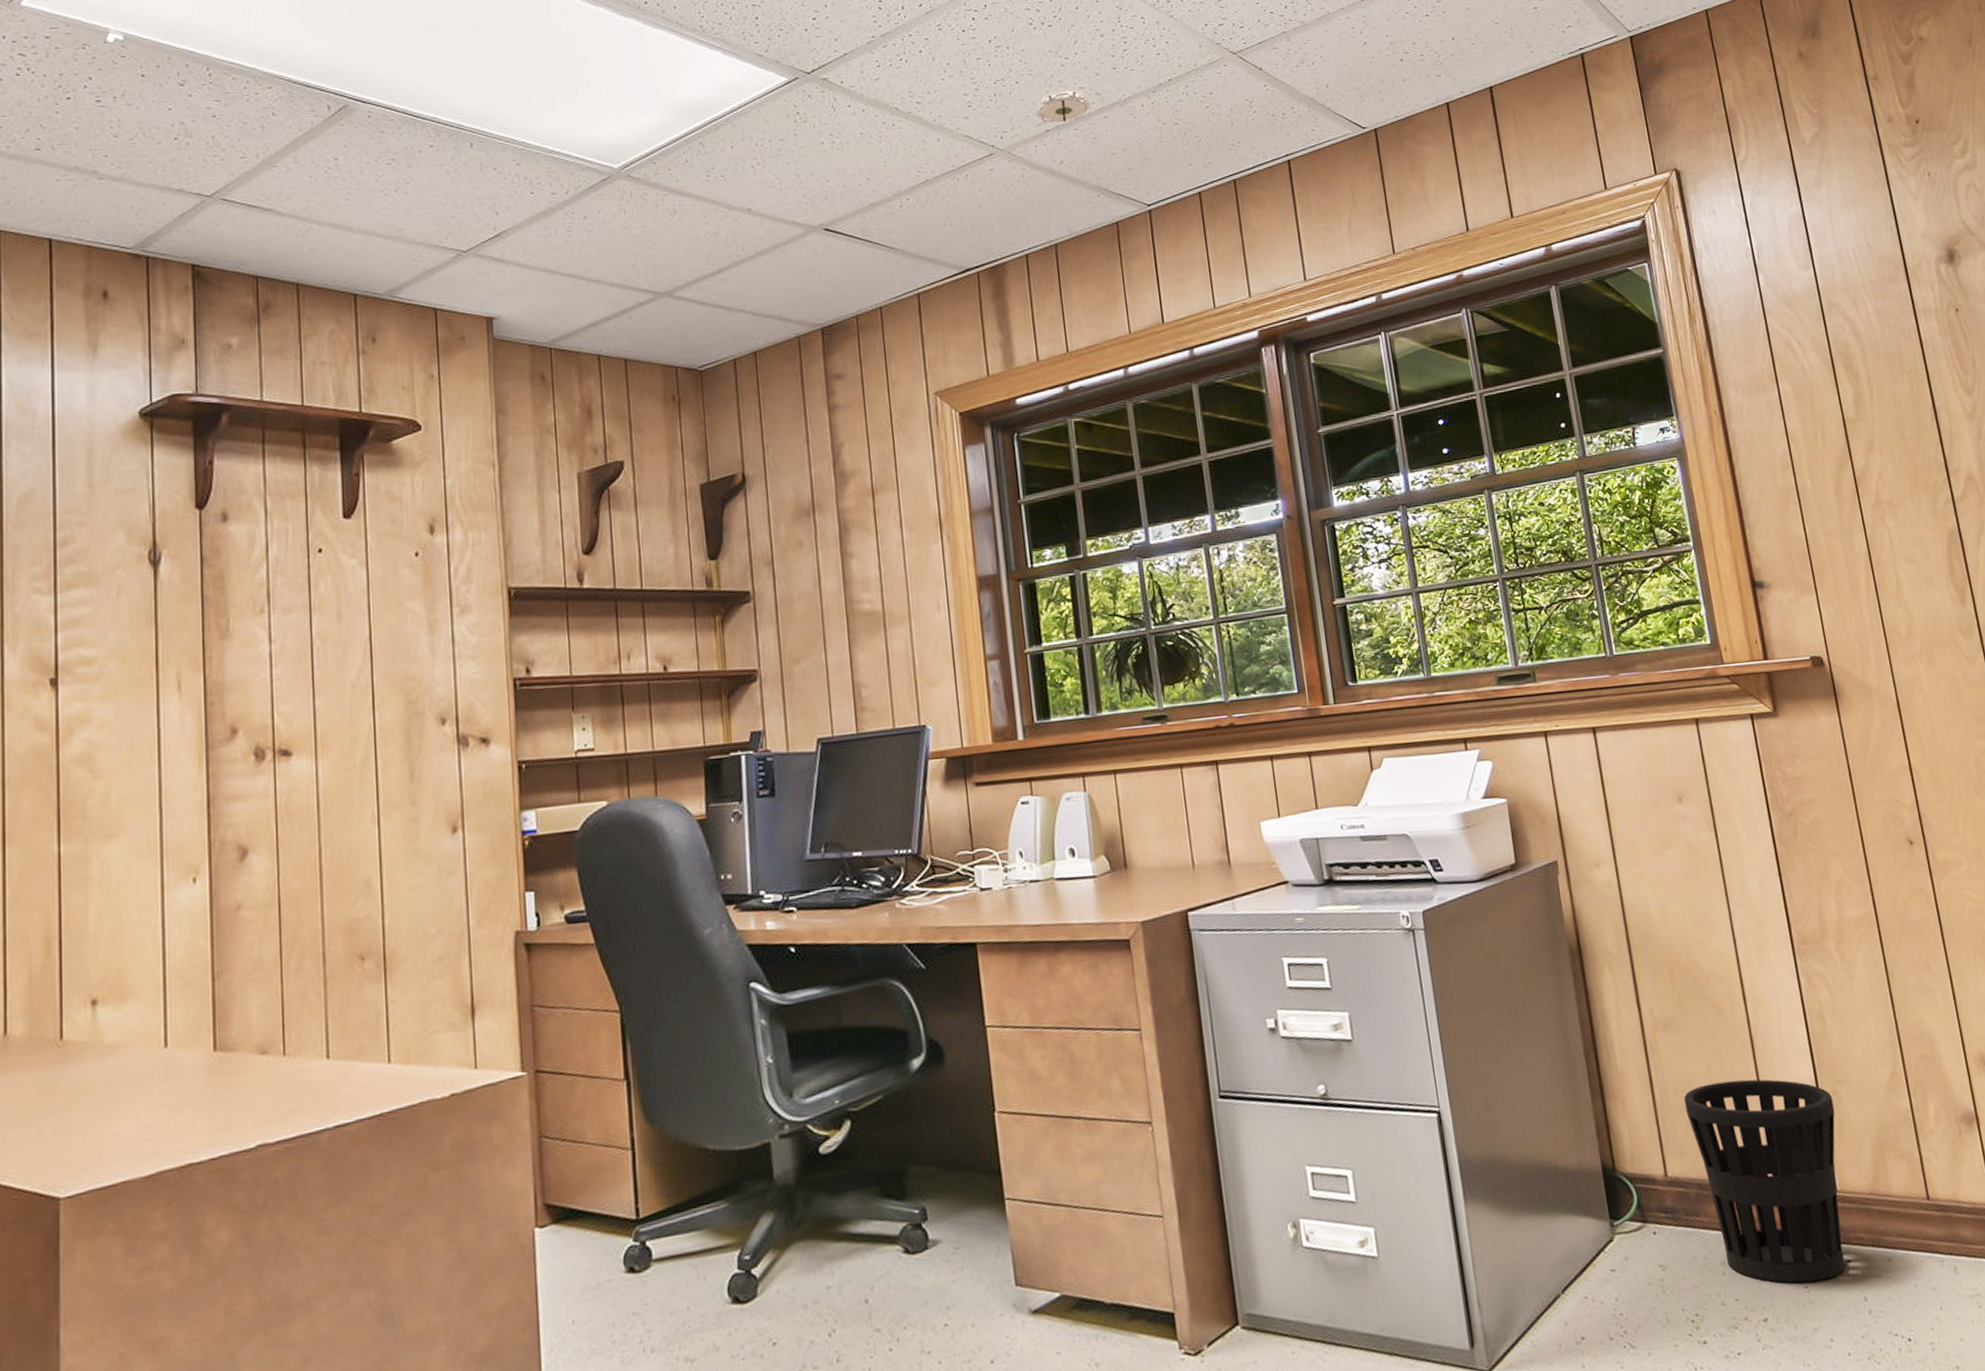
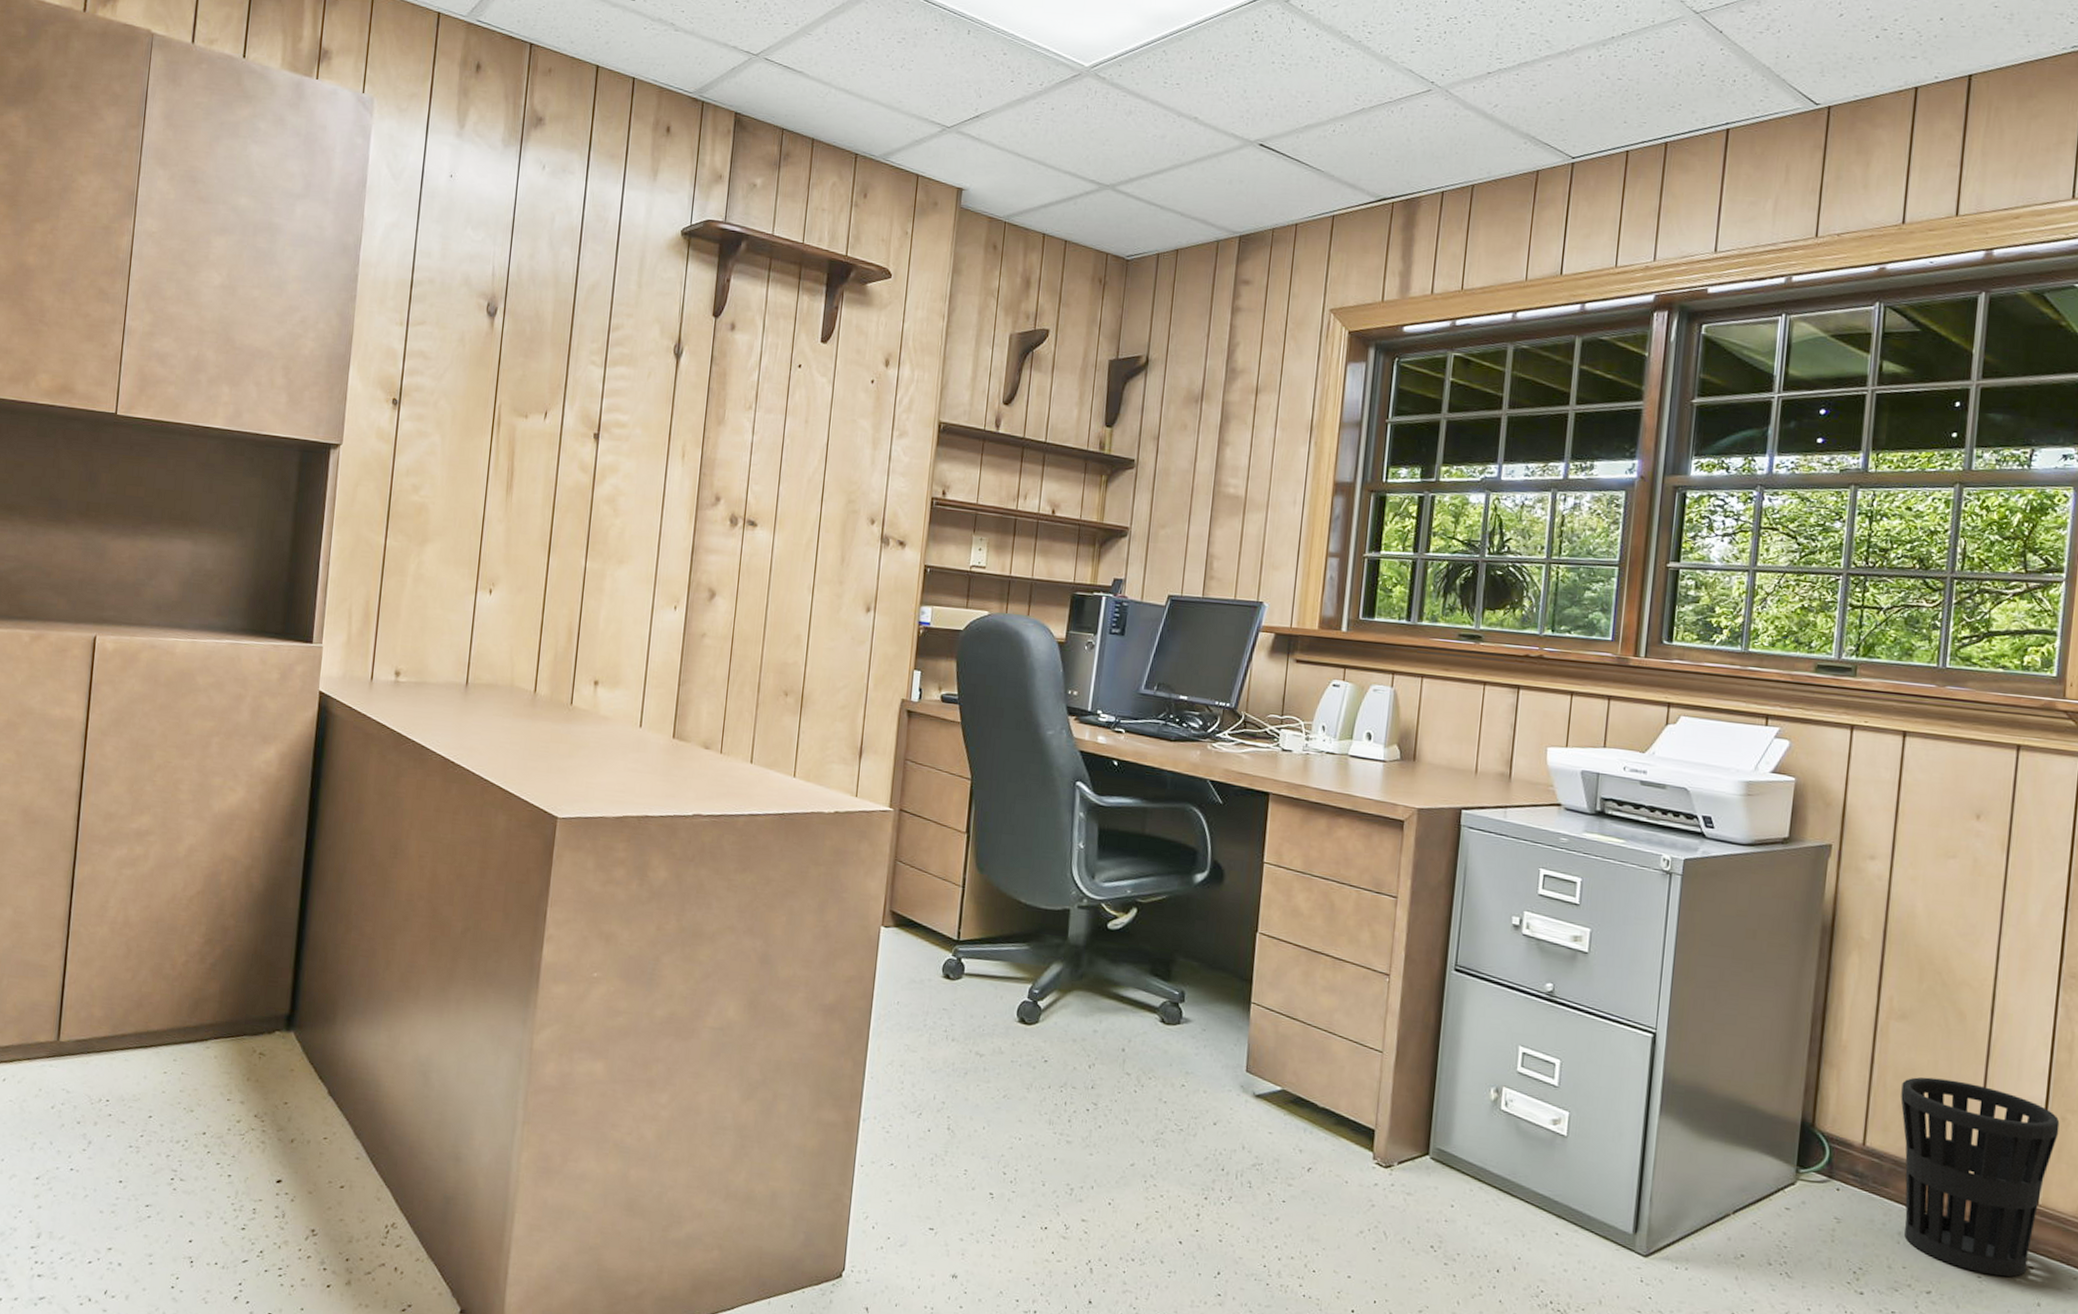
smoke detector: present [1036,88,1091,128] -> none [1478,32,1537,69]

